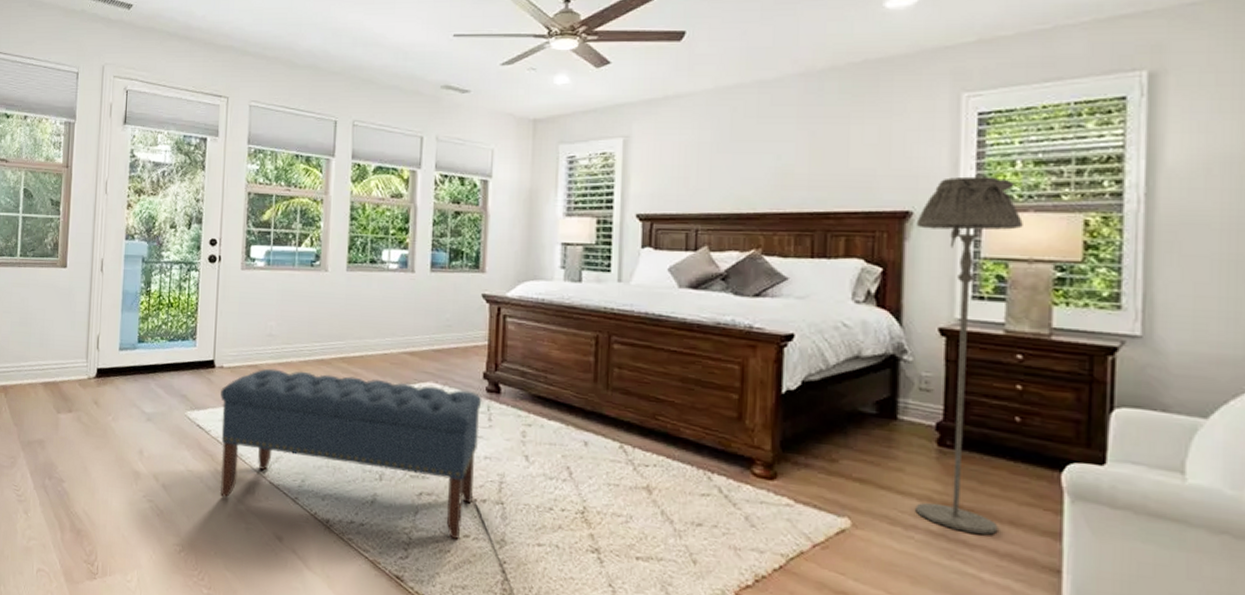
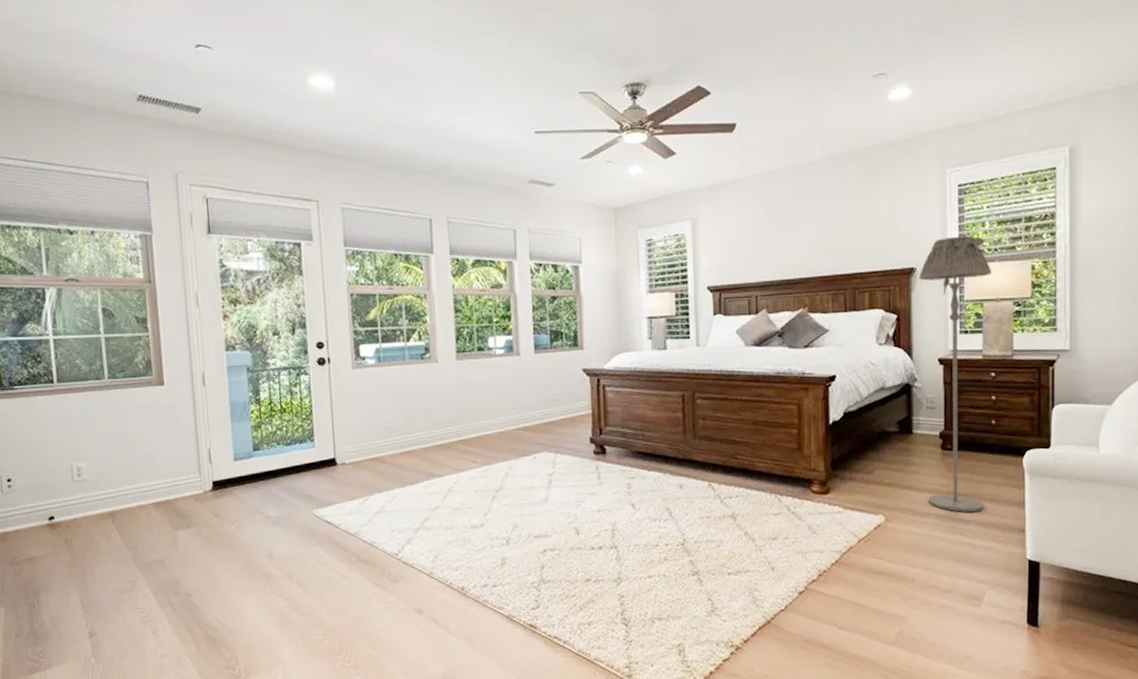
bench: present [219,368,482,540] -> none [346,455,591,585]

